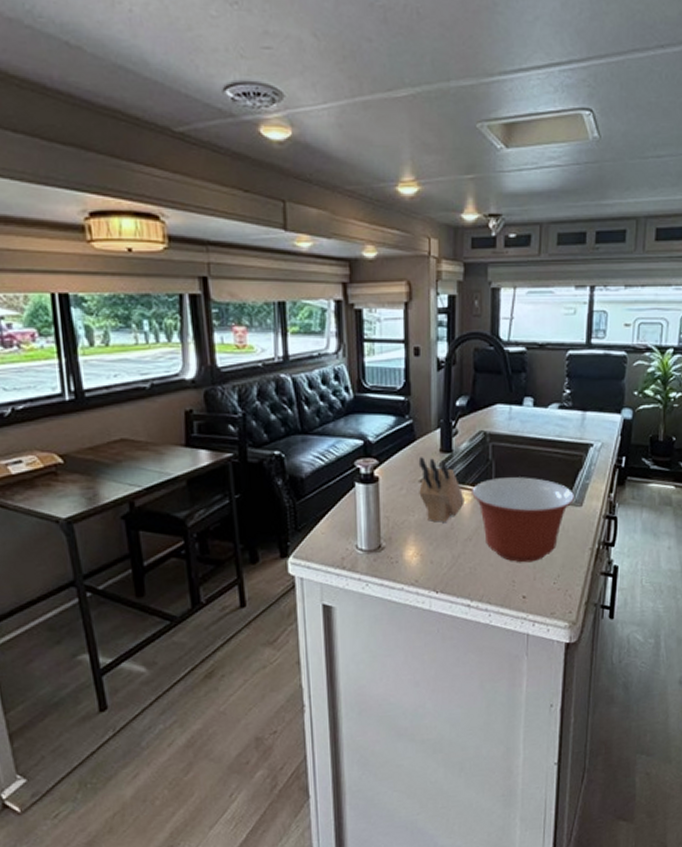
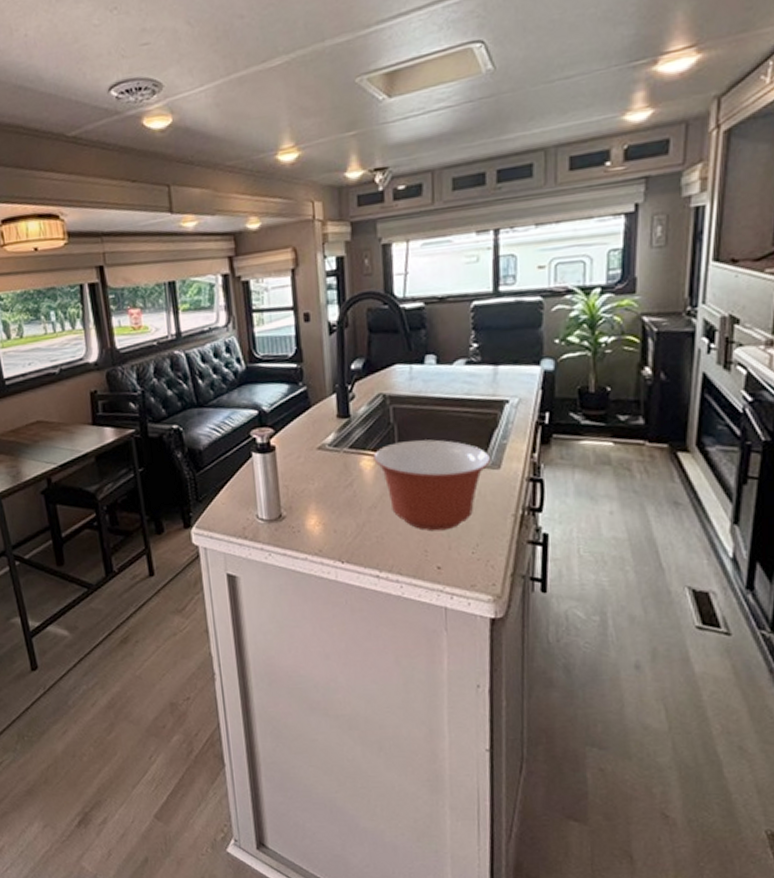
knife block: present [418,457,464,523] -> none [315,424,366,490]

